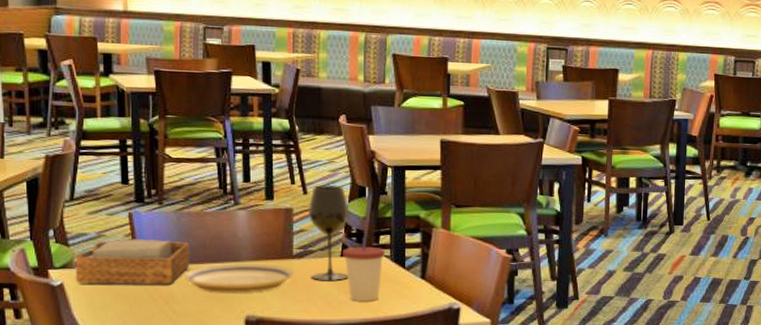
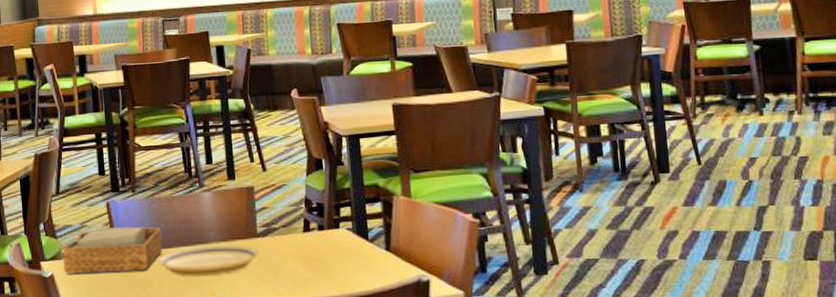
wineglass: present [309,185,349,282] -> none [268,160,313,259]
cup: present [343,238,385,301] -> none [305,211,348,278]

